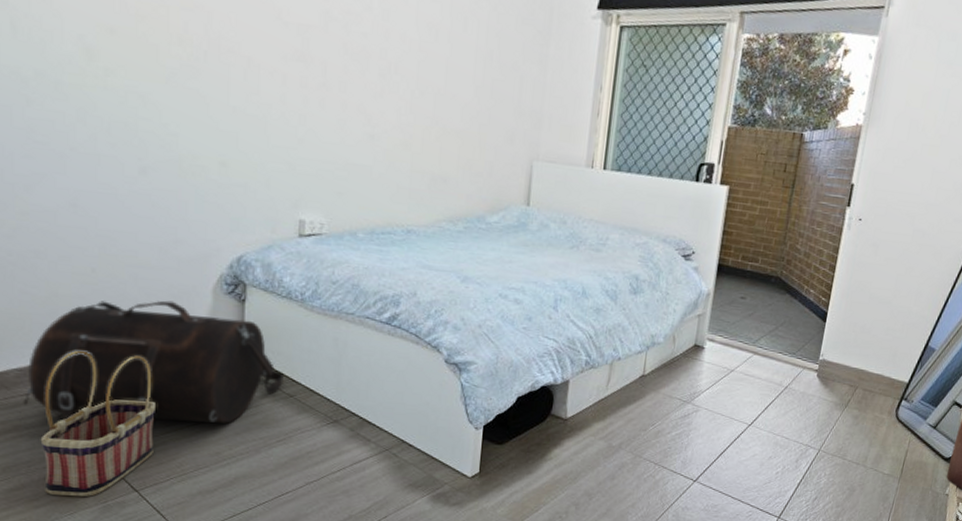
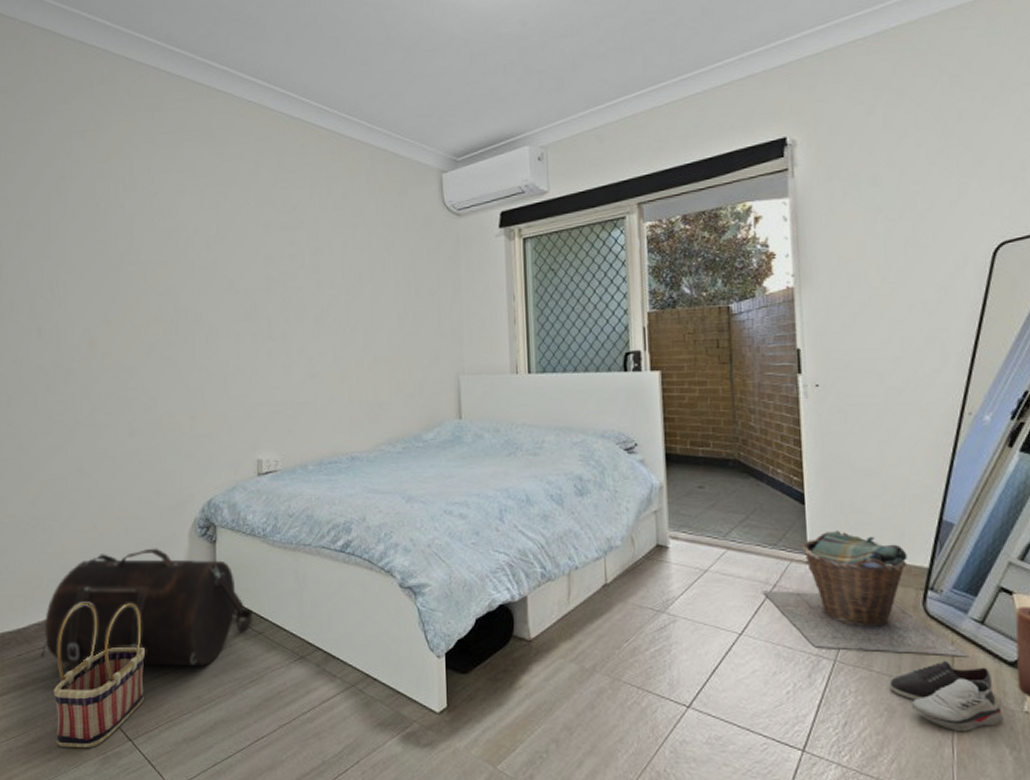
laundry basket: none [775,346,918,453] -> present [763,530,968,657]
shoe: none [855,454,930,483] -> present [889,660,992,701]
shoe: none [867,468,931,507] -> present [911,678,1005,731]

